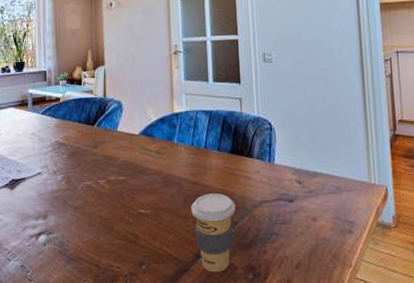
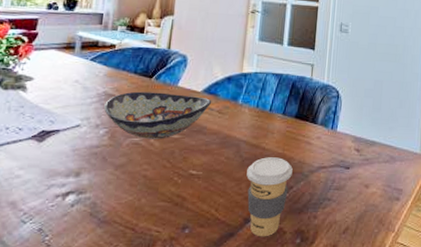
decorative bowl: none [58,138,150,182] -> present [104,91,212,139]

